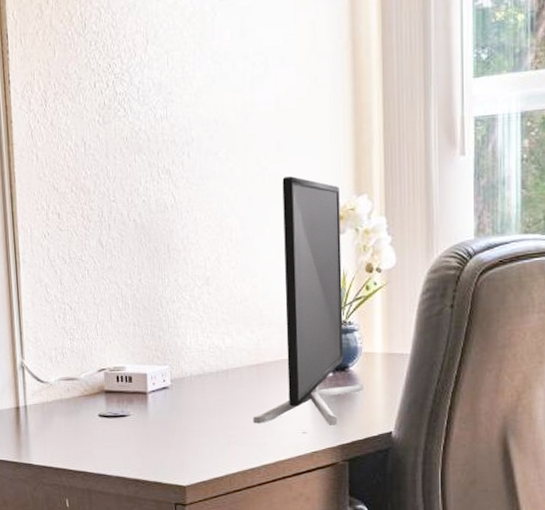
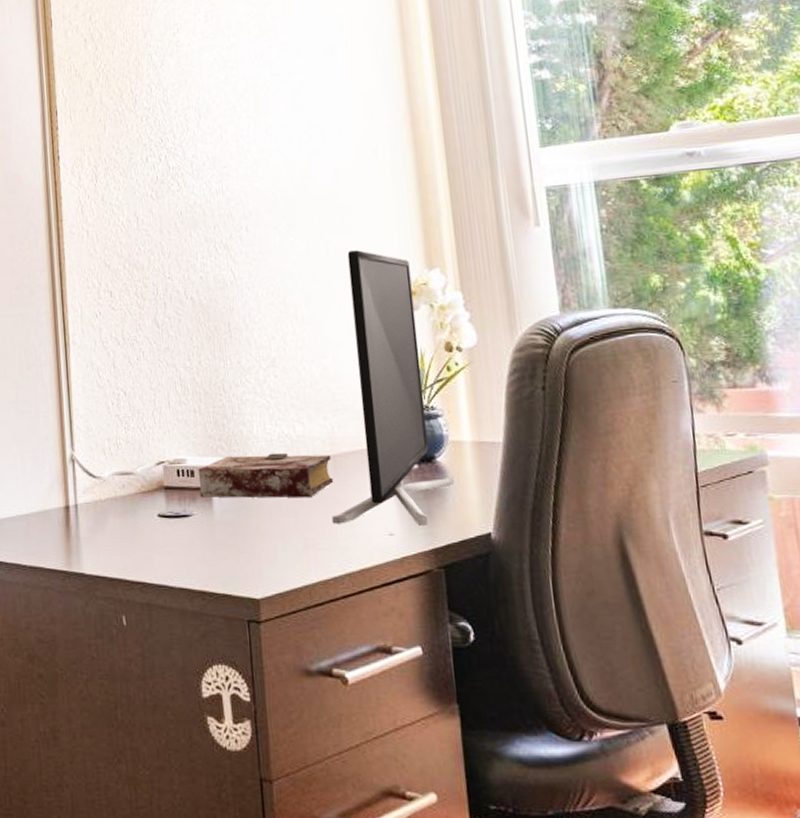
book: none [135,361,257,401] -> present [198,452,334,498]

